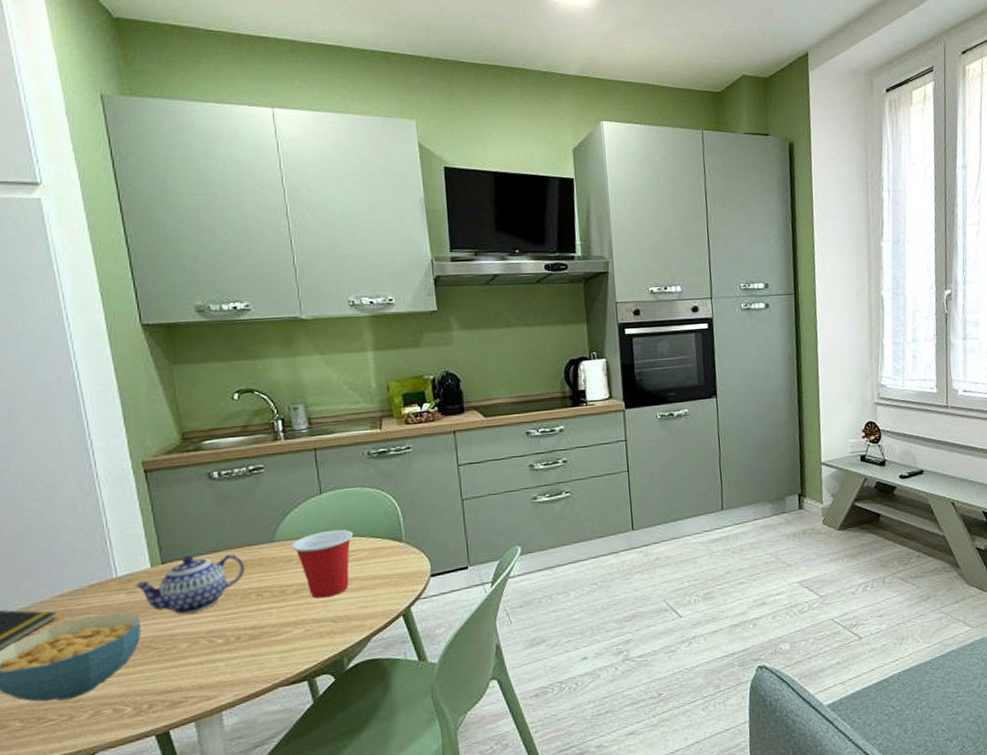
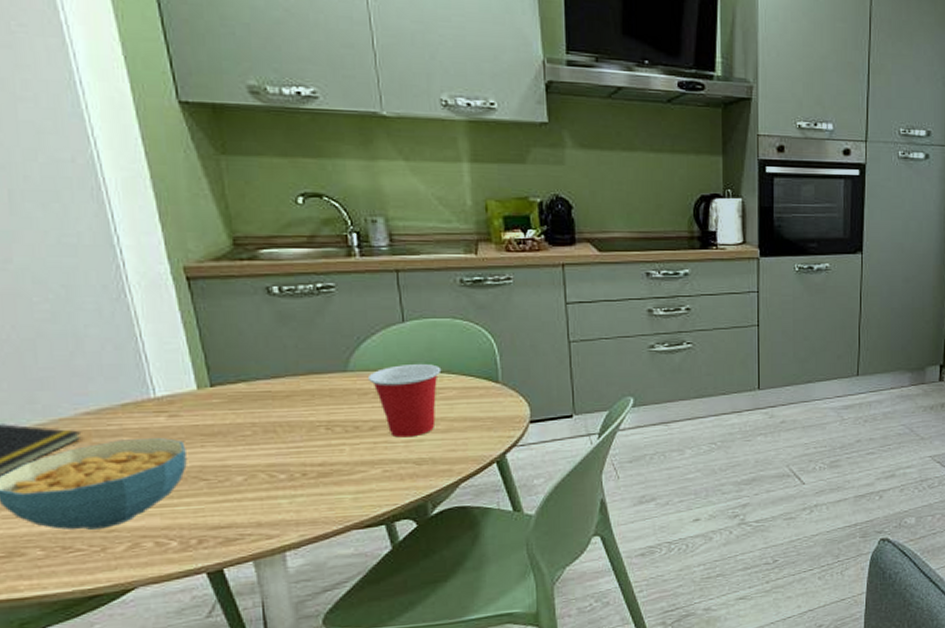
teapot: present [134,553,245,615] -> none [177,380,312,445]

